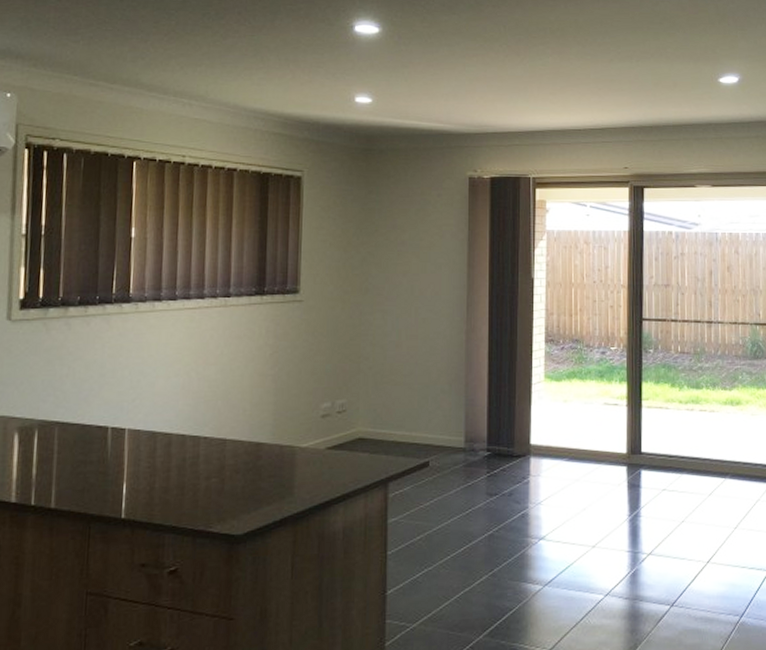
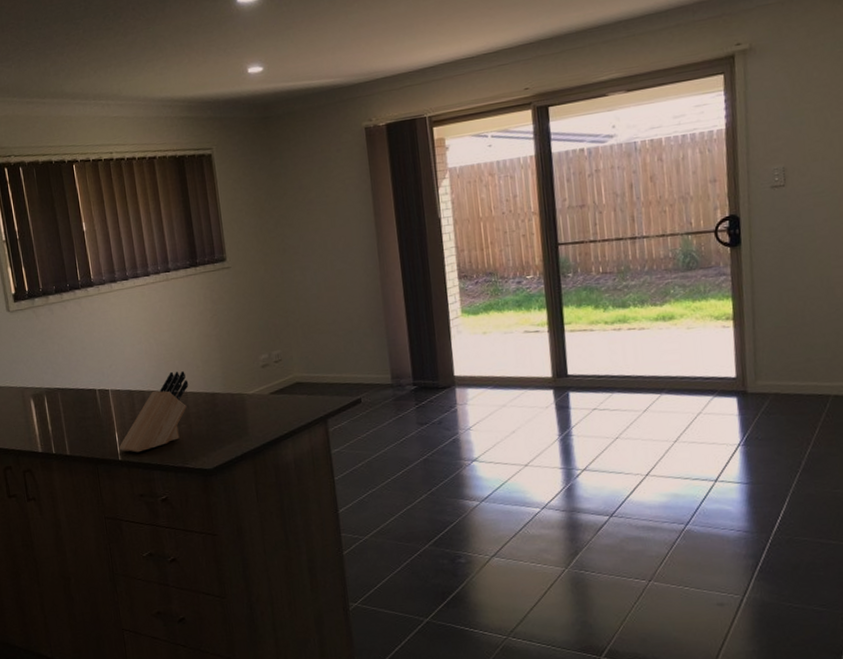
knife block: none [124,413,230,510] -> present [119,371,189,453]

